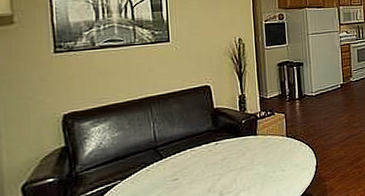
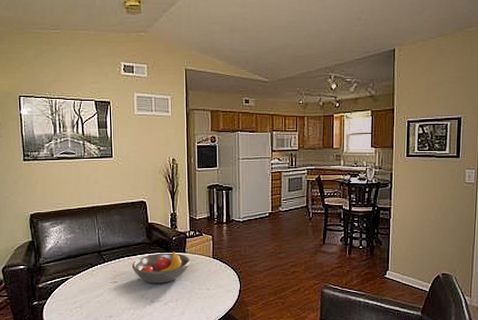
fruit bowl: none [195,136,263,174] -> present [131,252,190,283]

